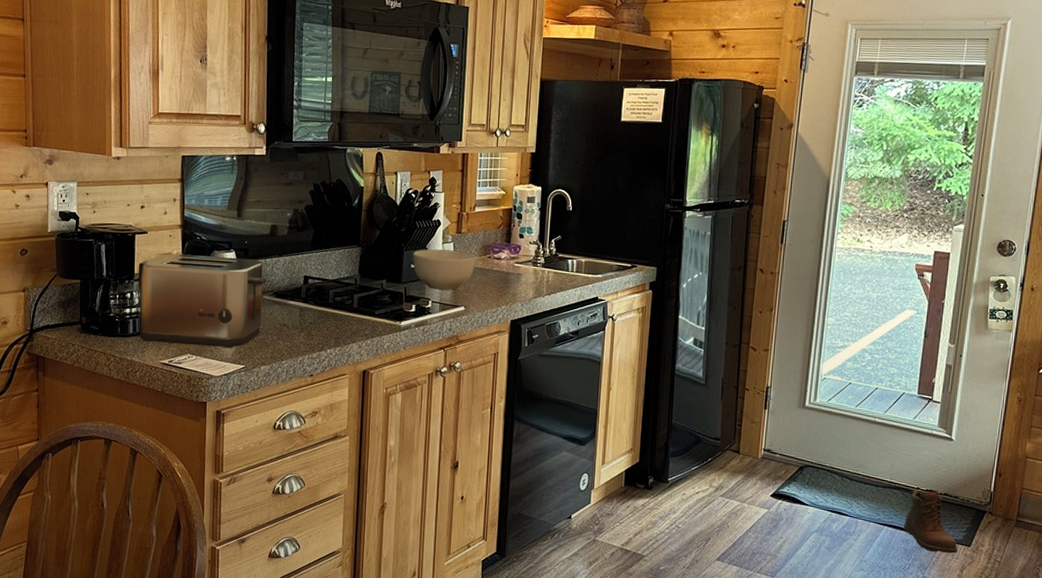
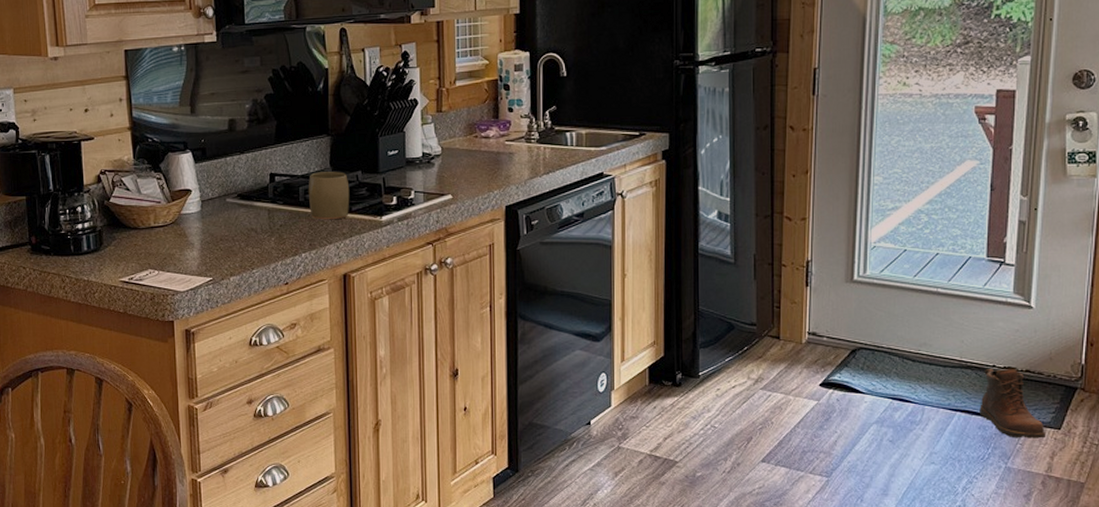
toaster: present [138,253,267,349] -> none [87,158,230,260]
mug: none [337,278,375,322] -> present [308,172,350,220]
bowl: present [412,249,476,290] -> none [388,132,461,177]

